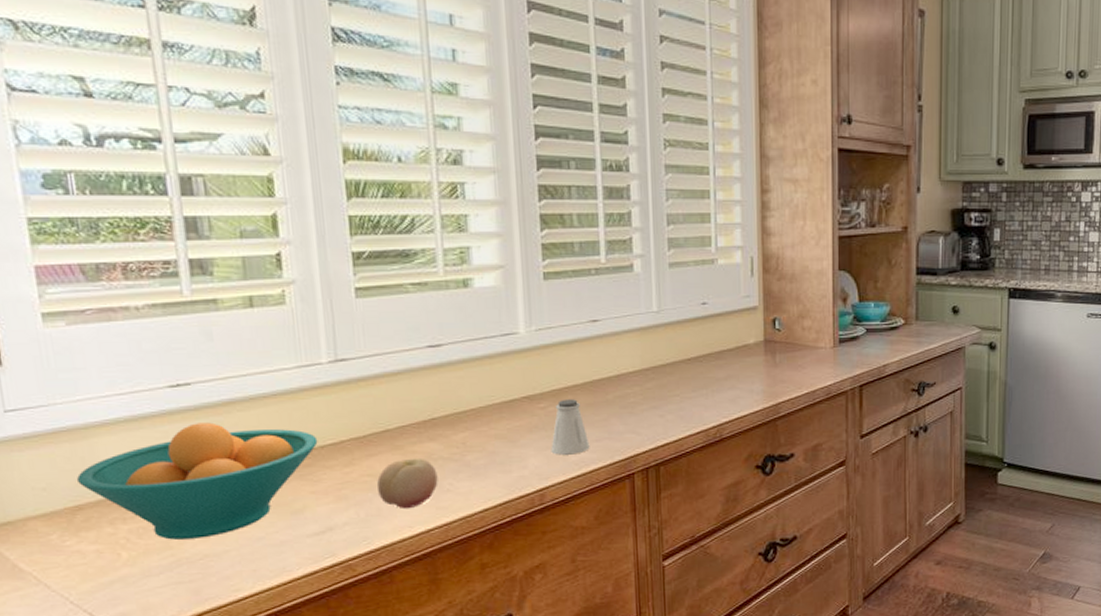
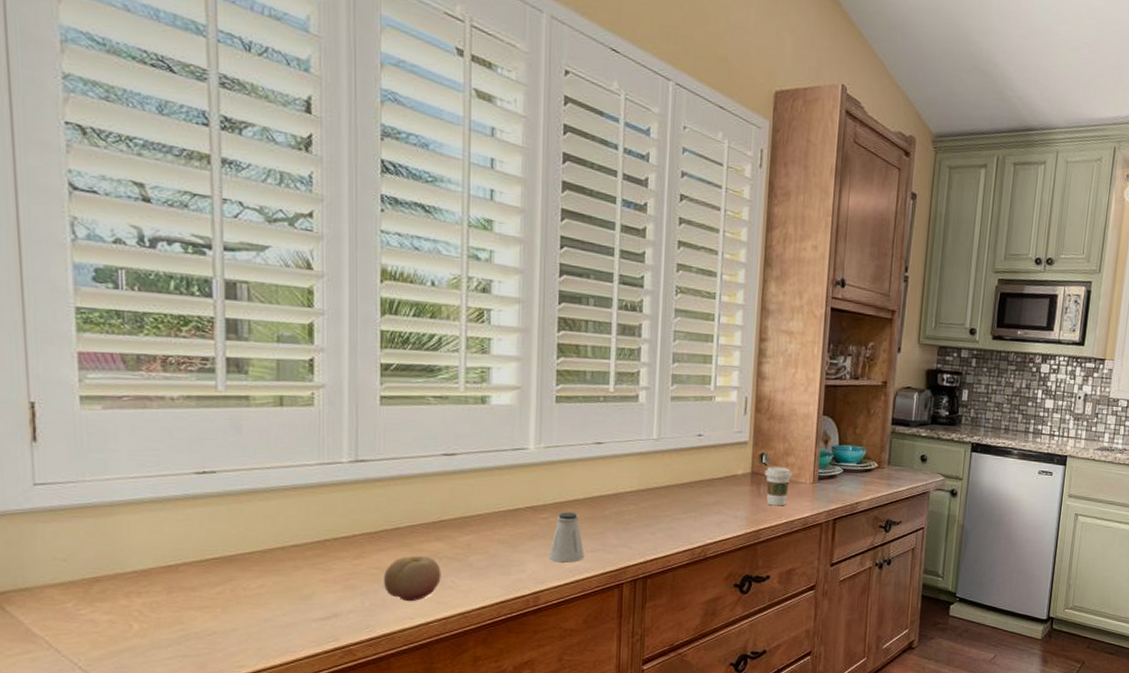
fruit bowl: present [76,422,318,540] -> none [96,508,332,616]
coffee cup: none [779,331,810,376] -> present [764,466,792,506]

